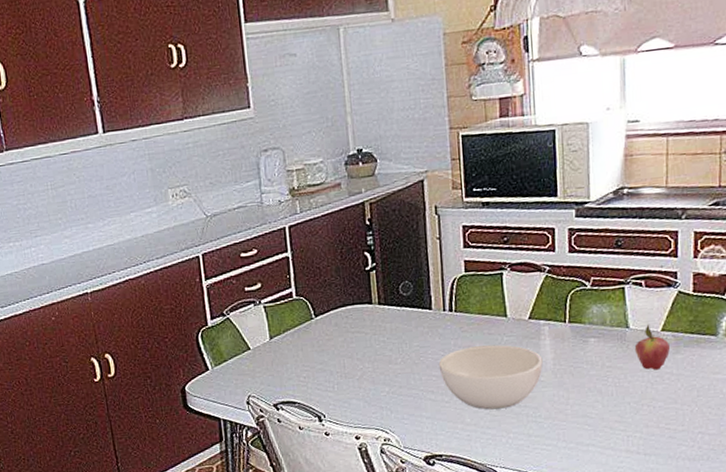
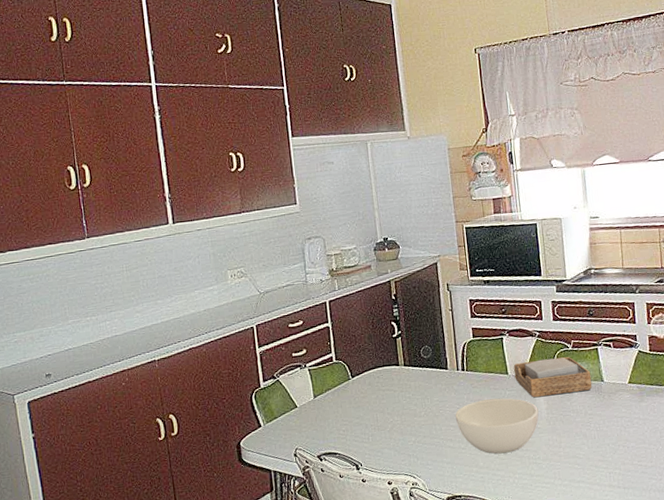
napkin holder: none [514,296,614,346] -> present [513,356,592,398]
fruit: present [634,323,670,370] -> none [609,377,636,416]

